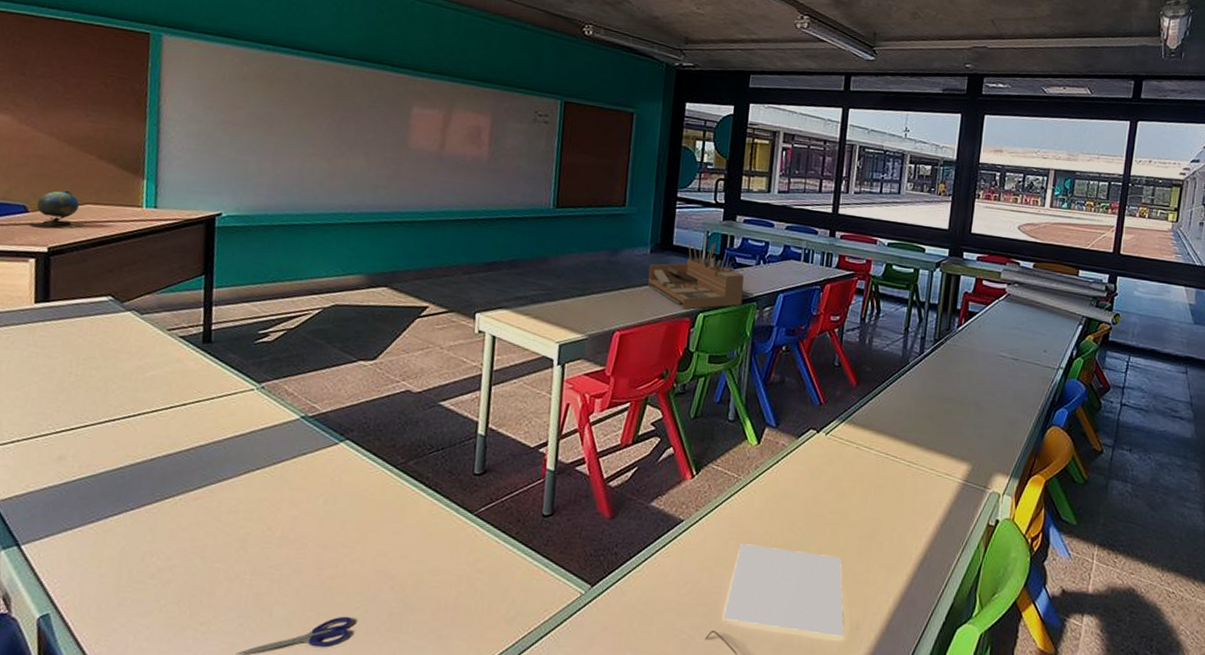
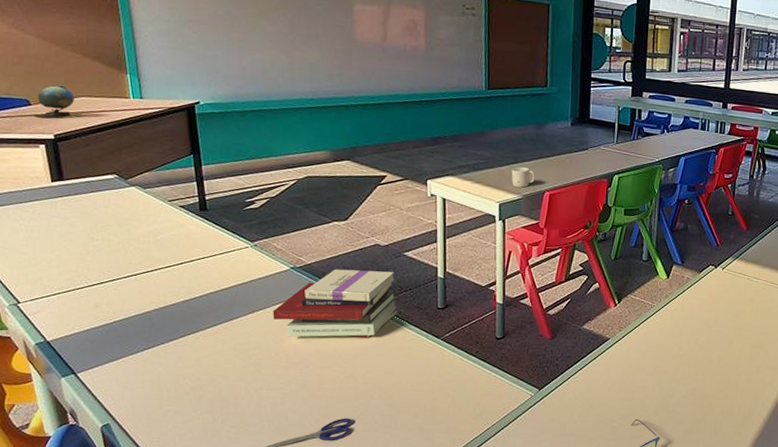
books: none [271,420,425,511] -> present [272,269,398,338]
mug: none [576,300,605,326] -> present [511,167,535,188]
desk organizer: present [648,238,744,310] -> none [570,112,651,172]
paper sheet: present [724,543,844,637] -> none [645,354,739,420]

